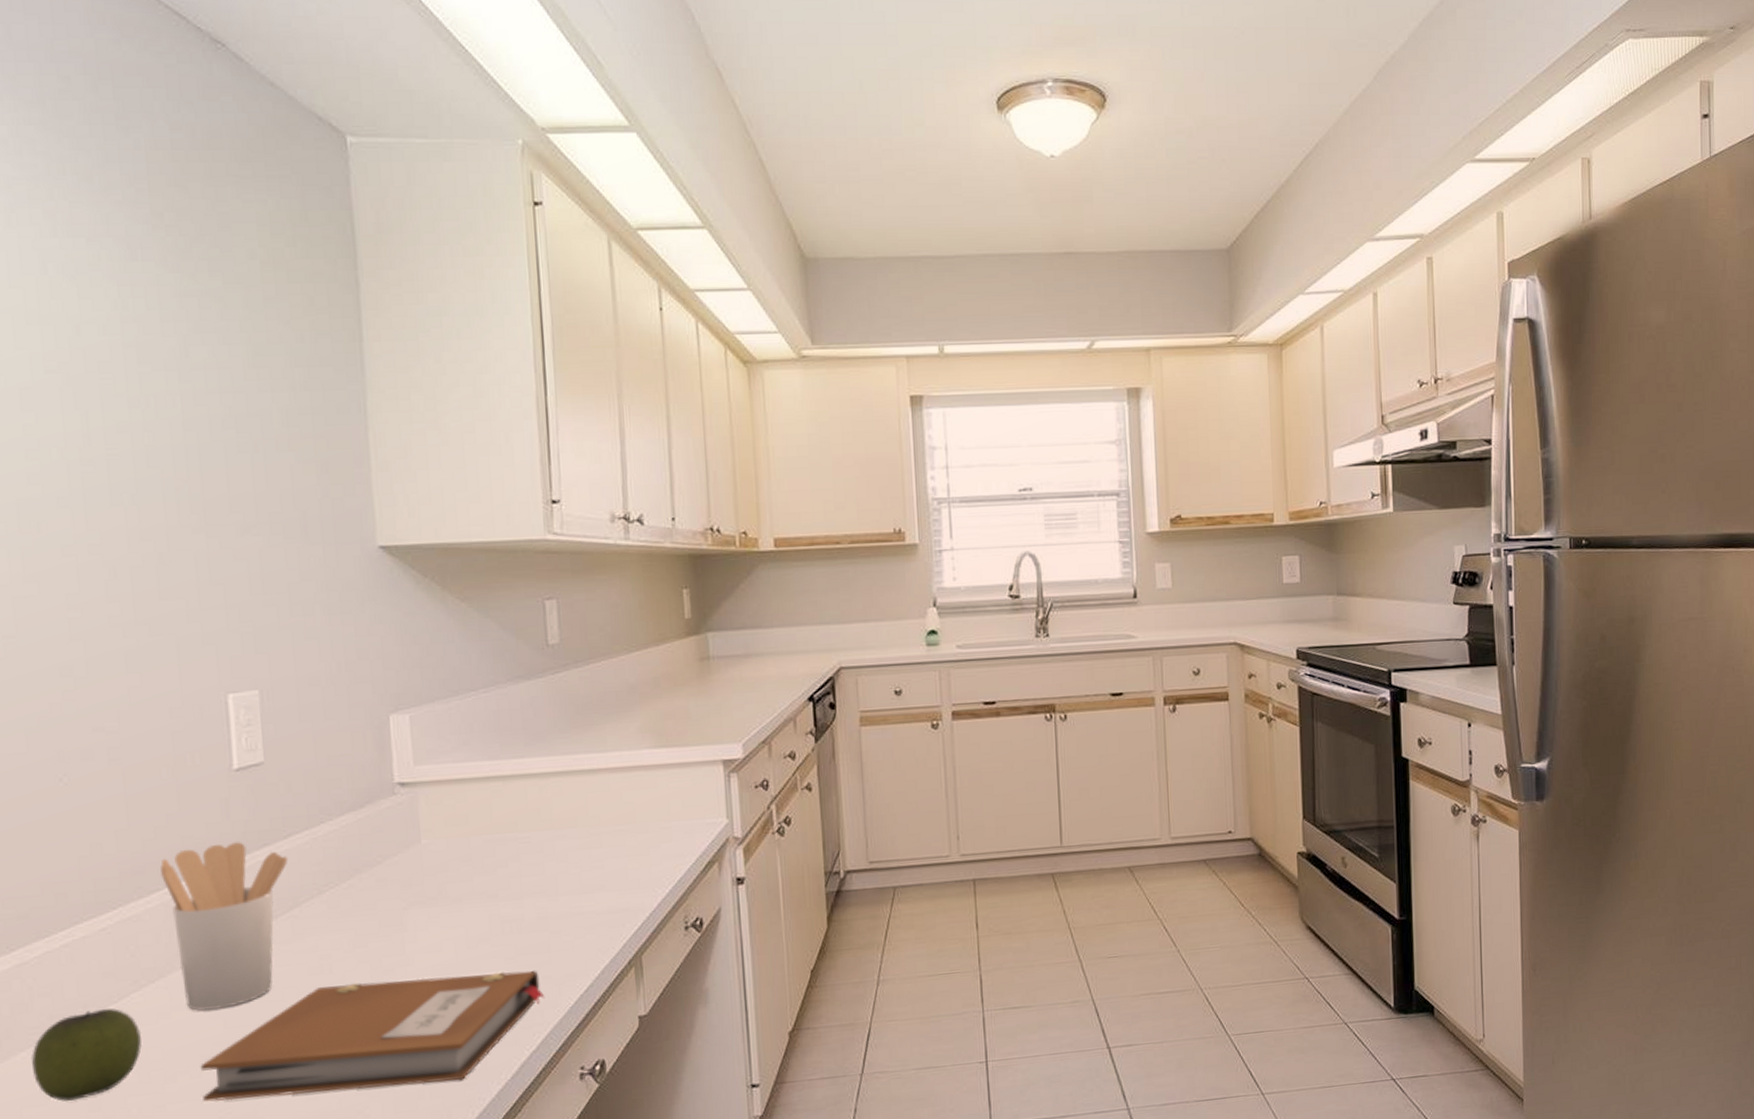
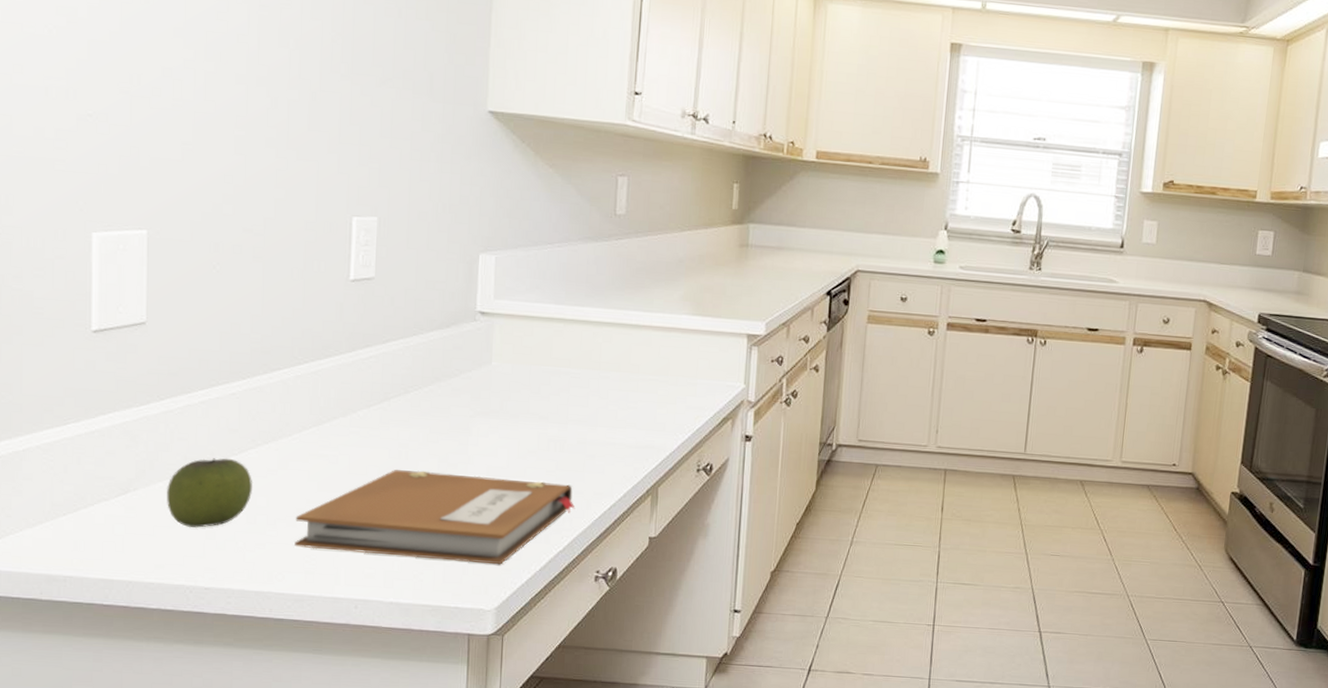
utensil holder: present [160,842,289,1011] -> none [282,339,385,475]

